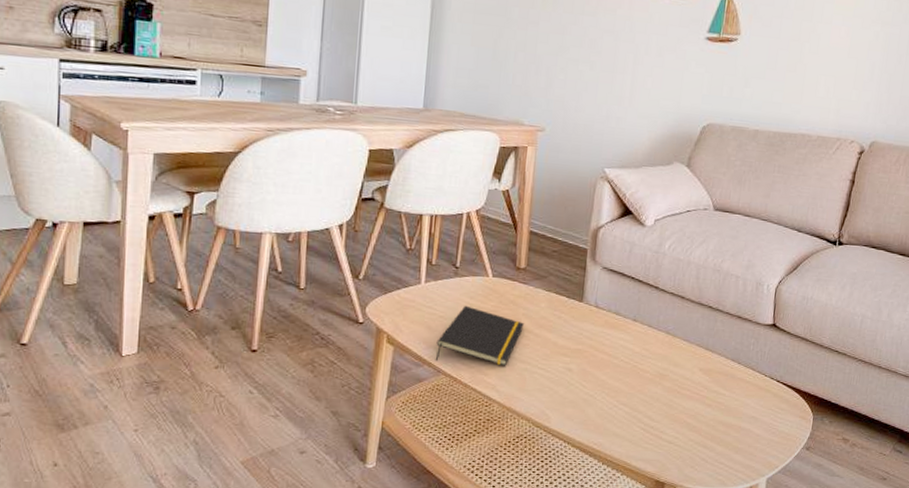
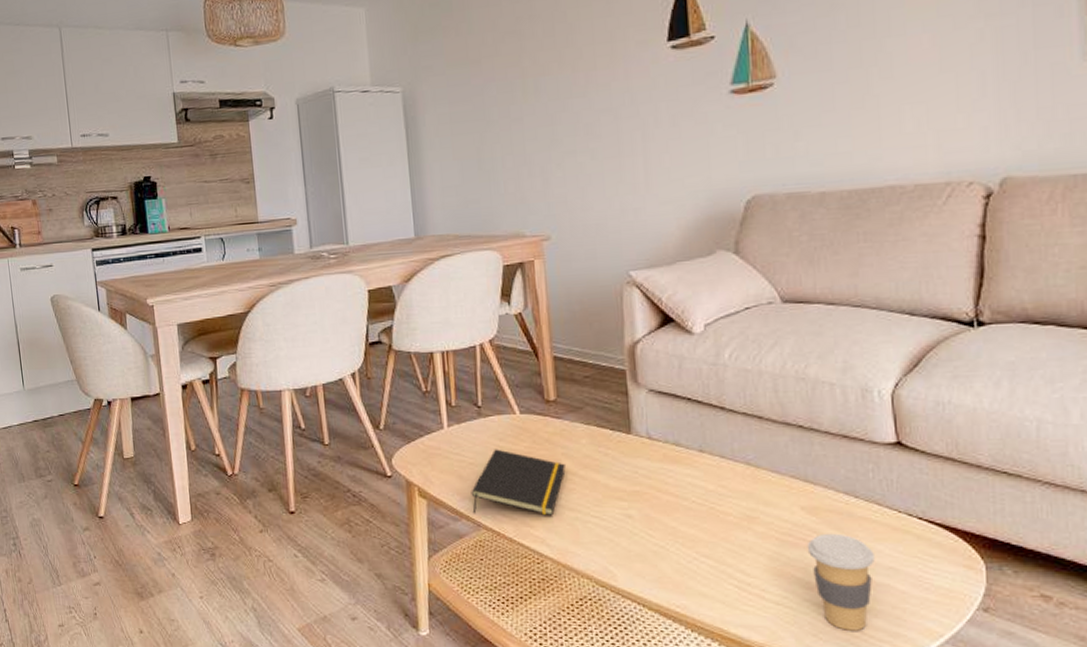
coffee cup: none [698,389,744,464] -> present [807,533,875,631]

